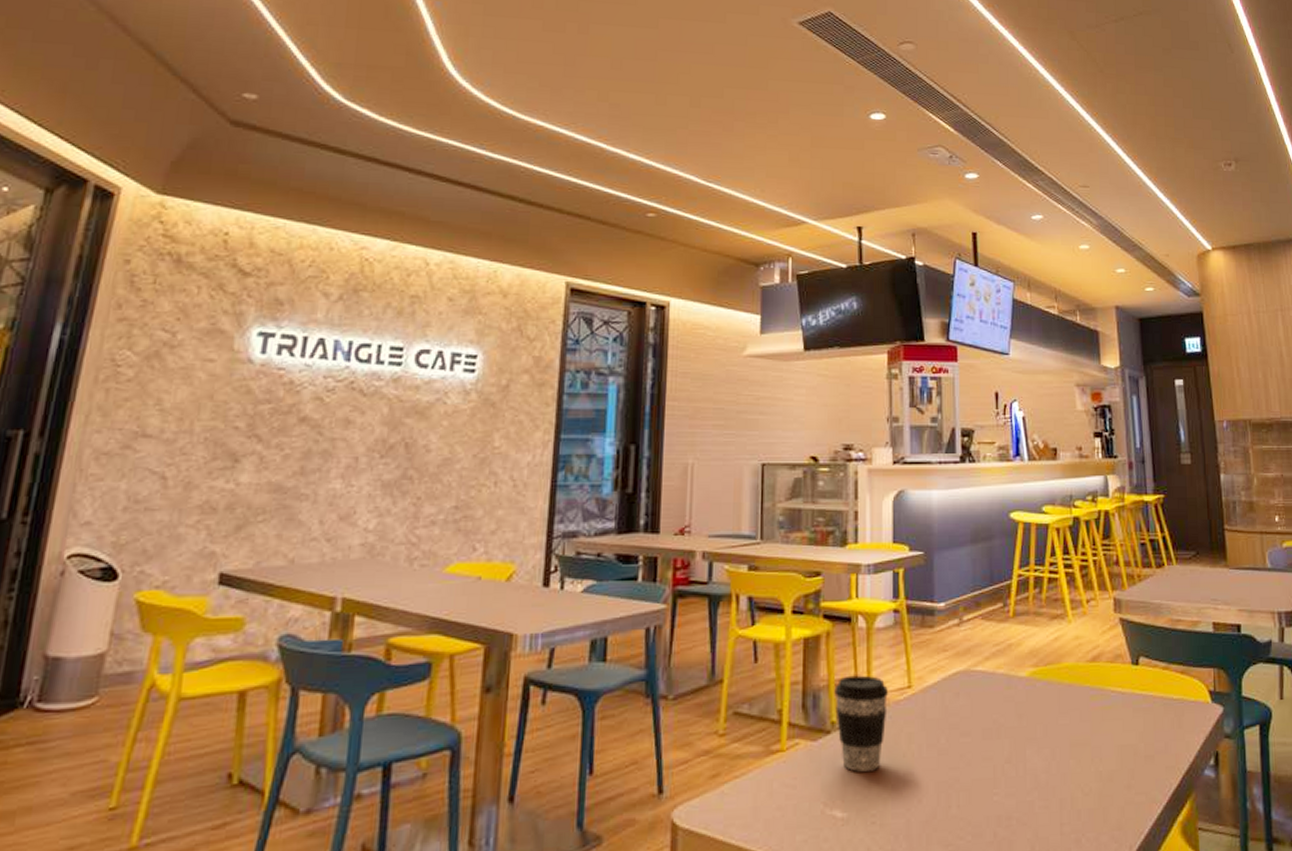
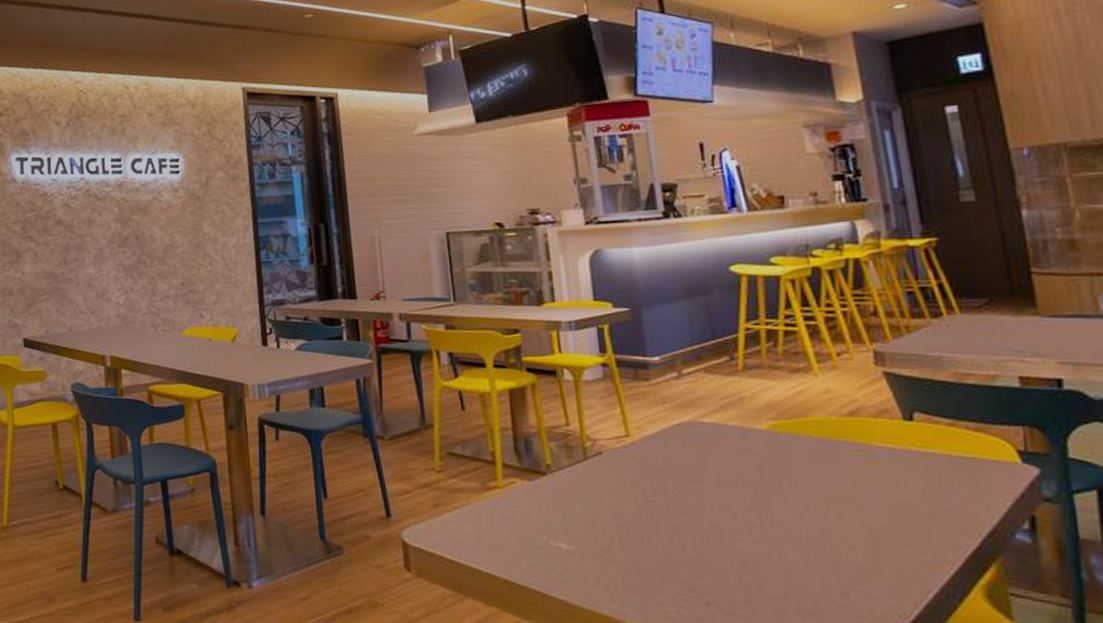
coffee cup: present [834,675,889,772] -> none [546,423,605,510]

